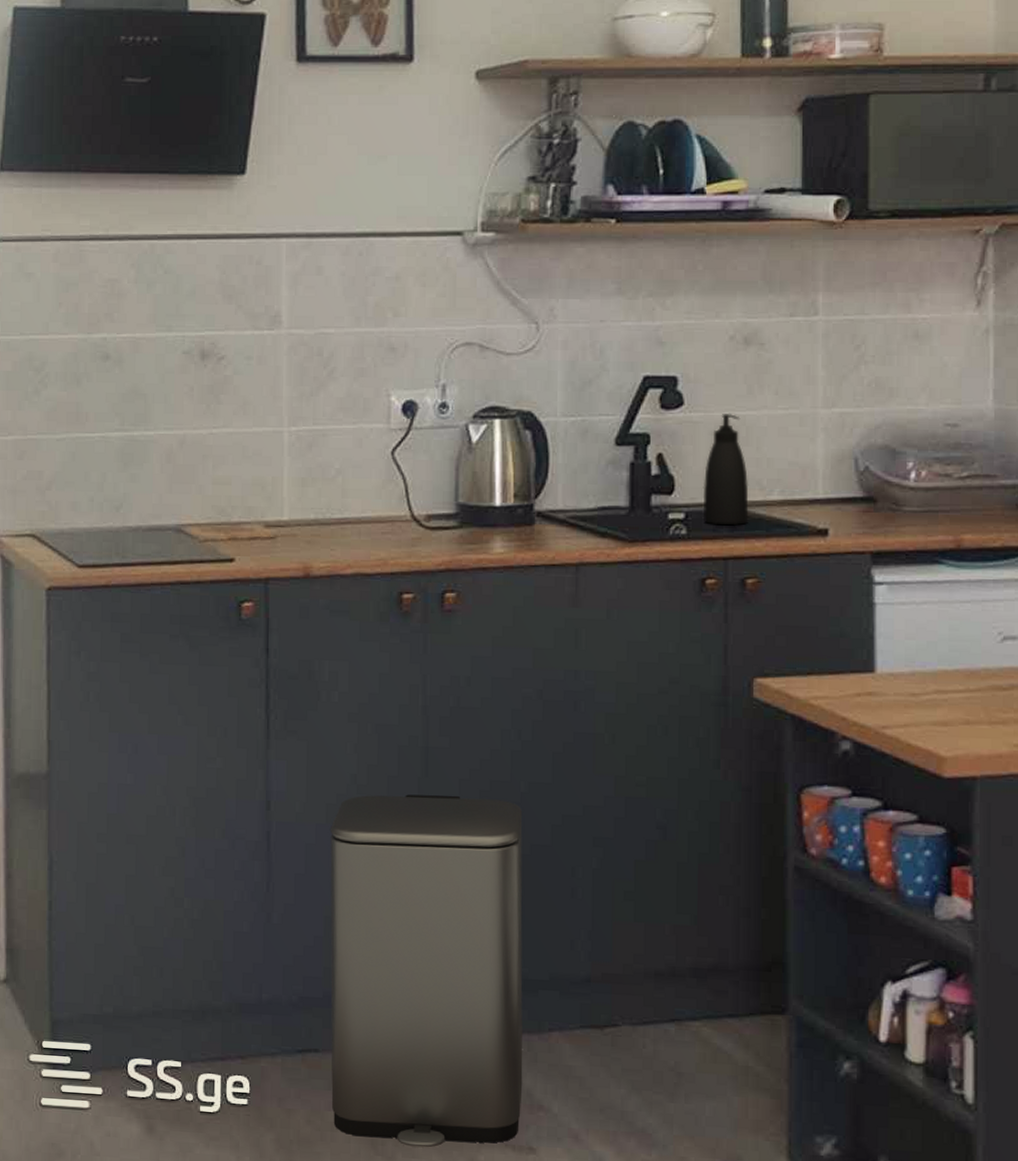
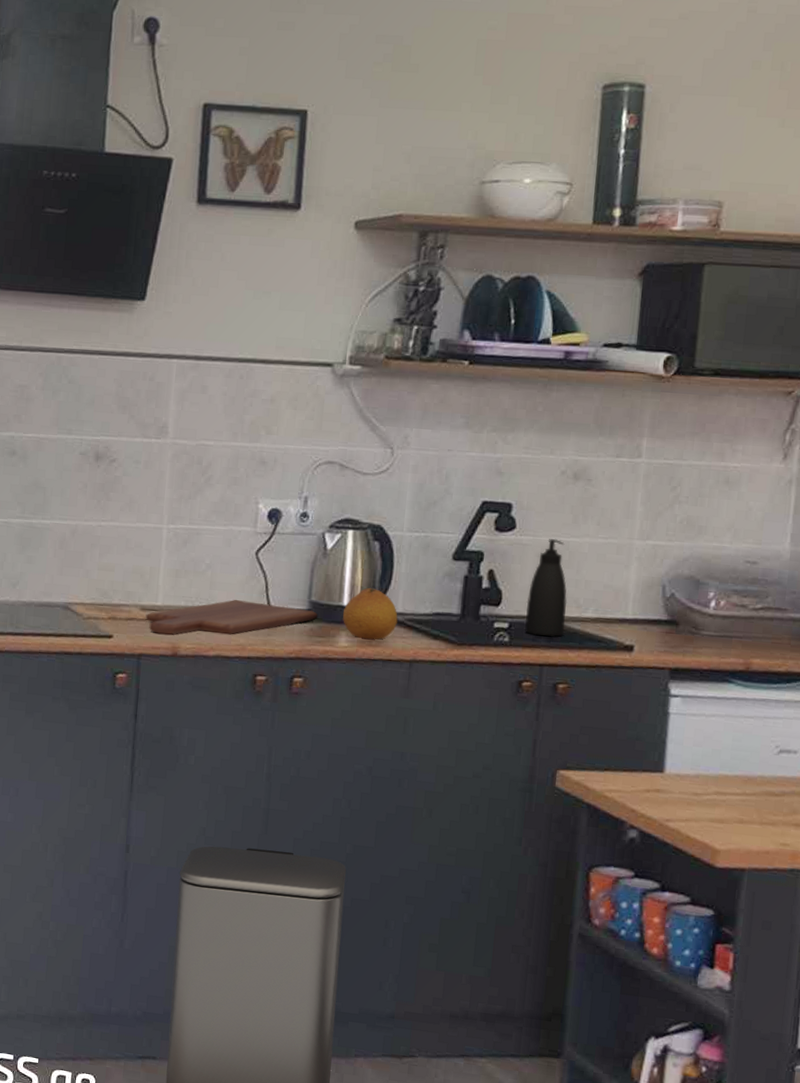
cutting board: none [270,508,467,553] -> present [145,600,318,635]
fruit: none [496,484,558,542] -> present [343,588,398,640]

